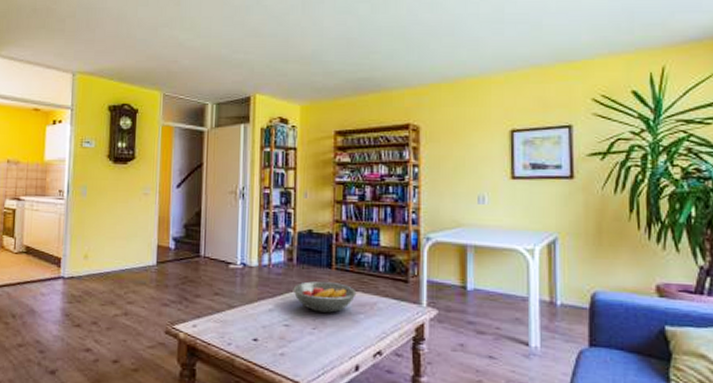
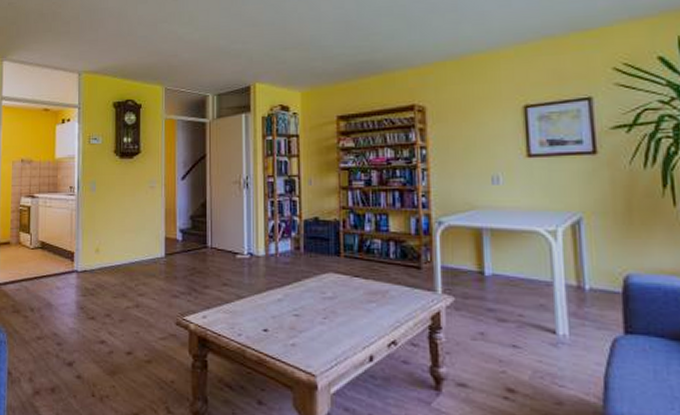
fruit bowl: present [293,281,357,313] -> none [301,270,367,302]

